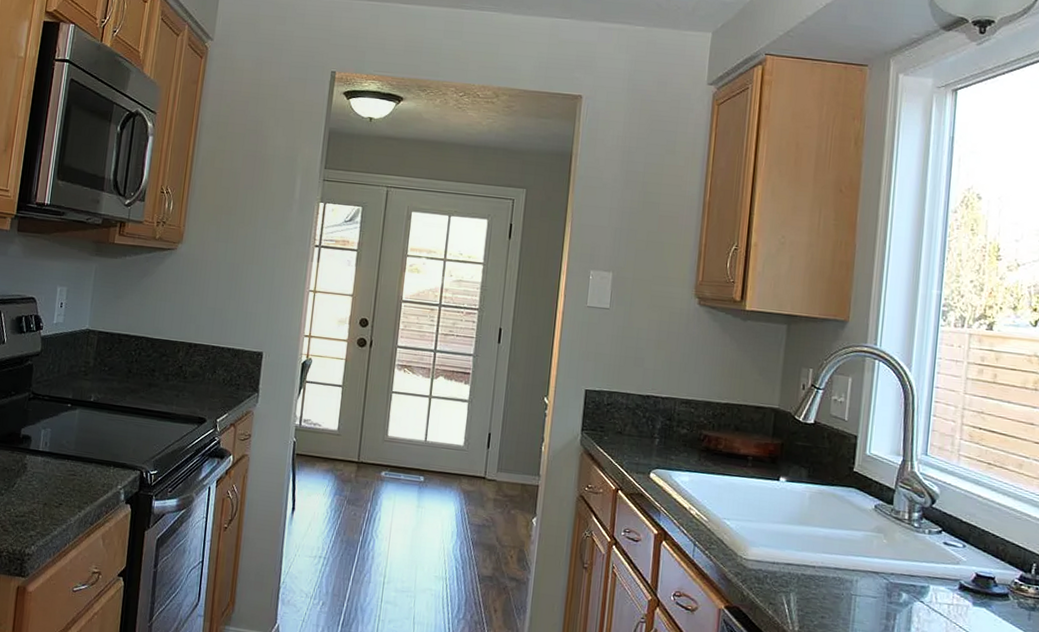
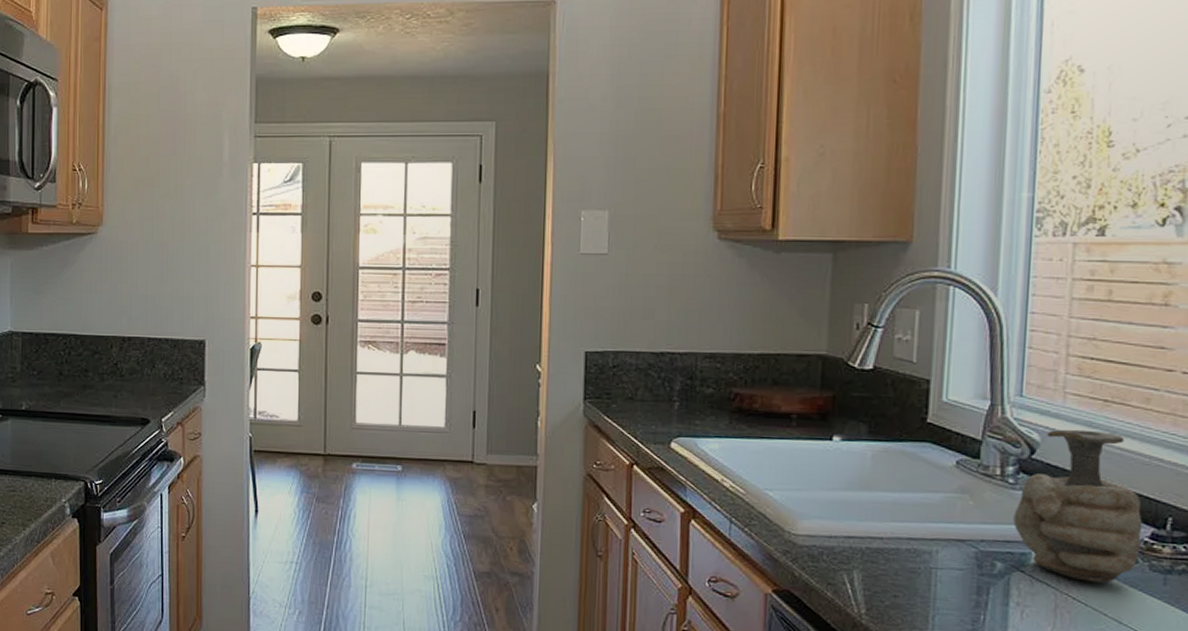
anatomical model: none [916,485,1014,616] -> present [1013,429,1143,584]

